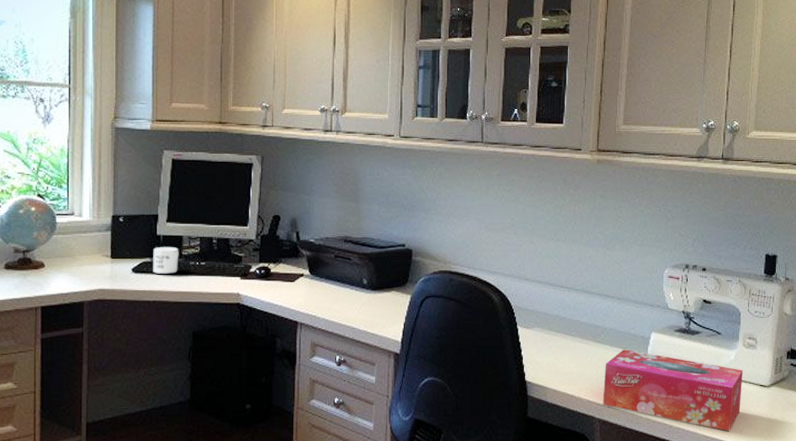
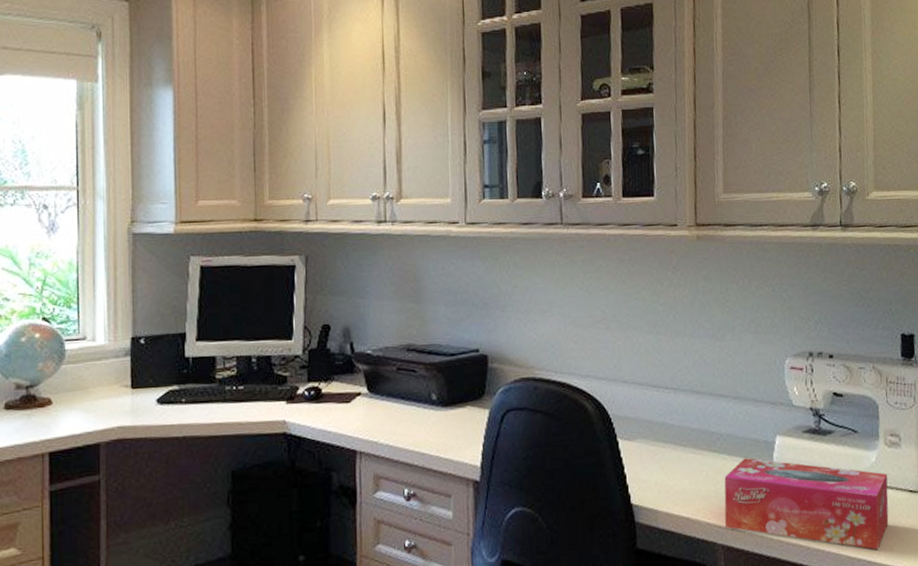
mug: present [153,246,179,274] -> none [181,369,212,404]

